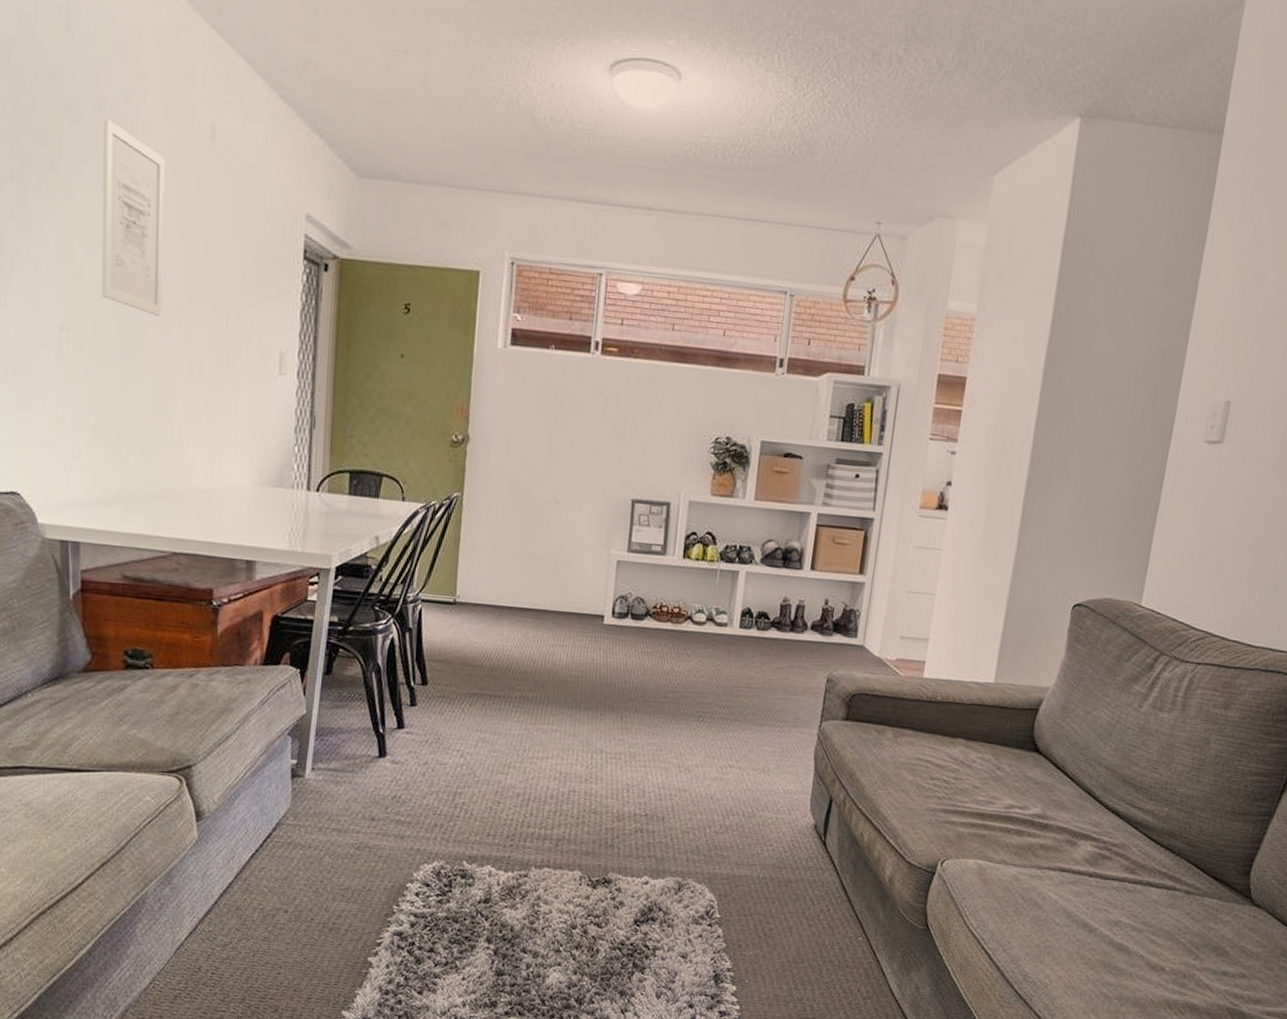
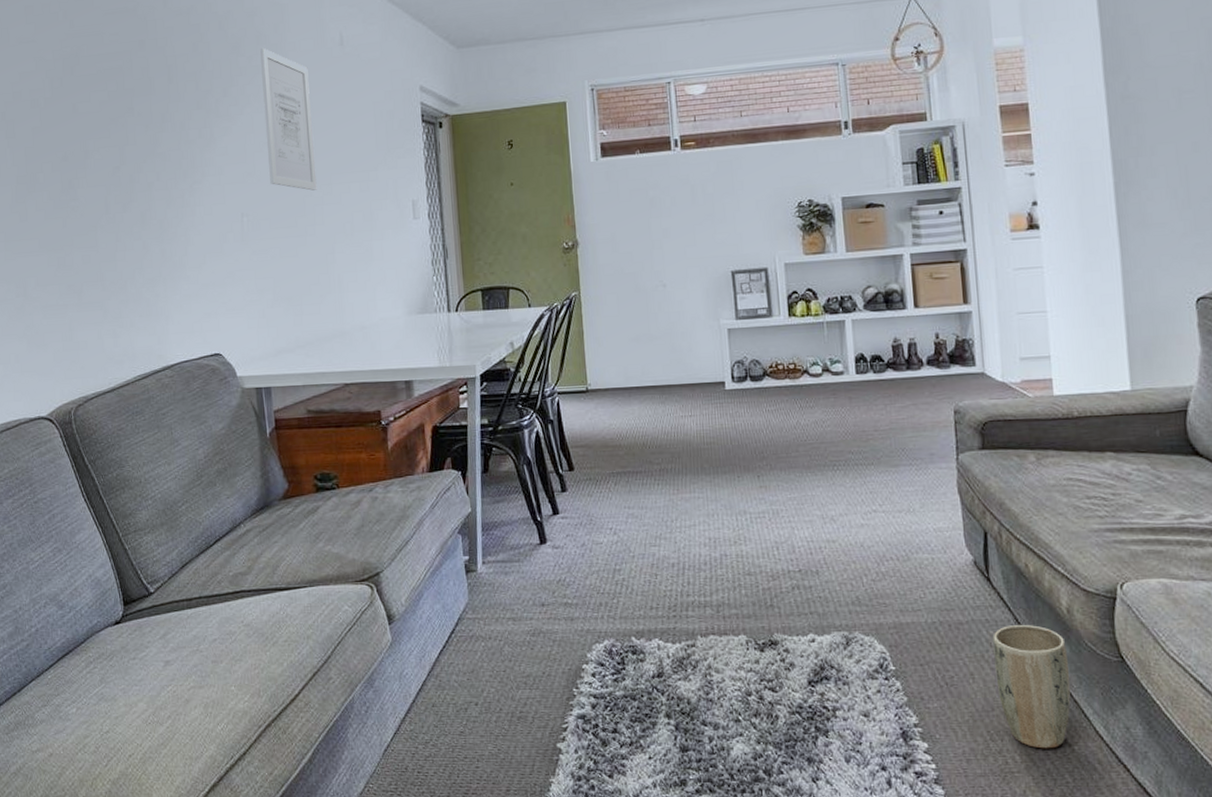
plant pot: none [810,887,881,1001] -> present [992,625,1071,749]

